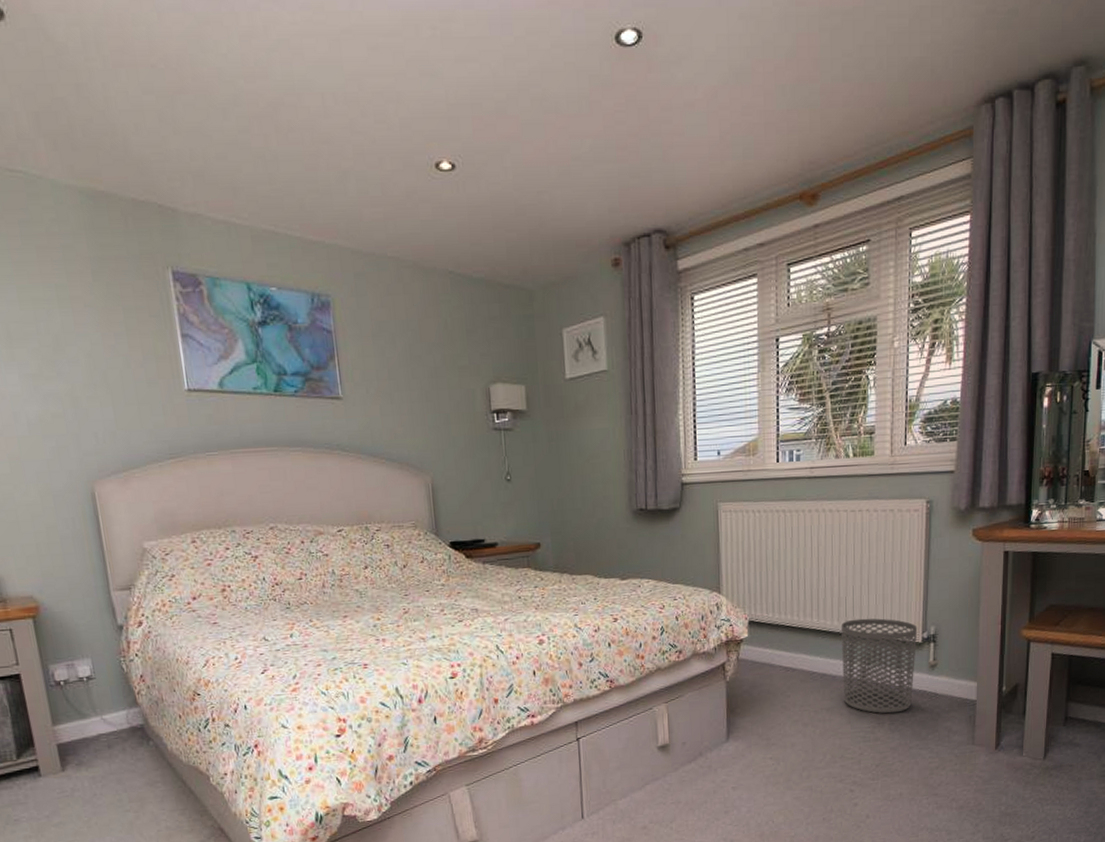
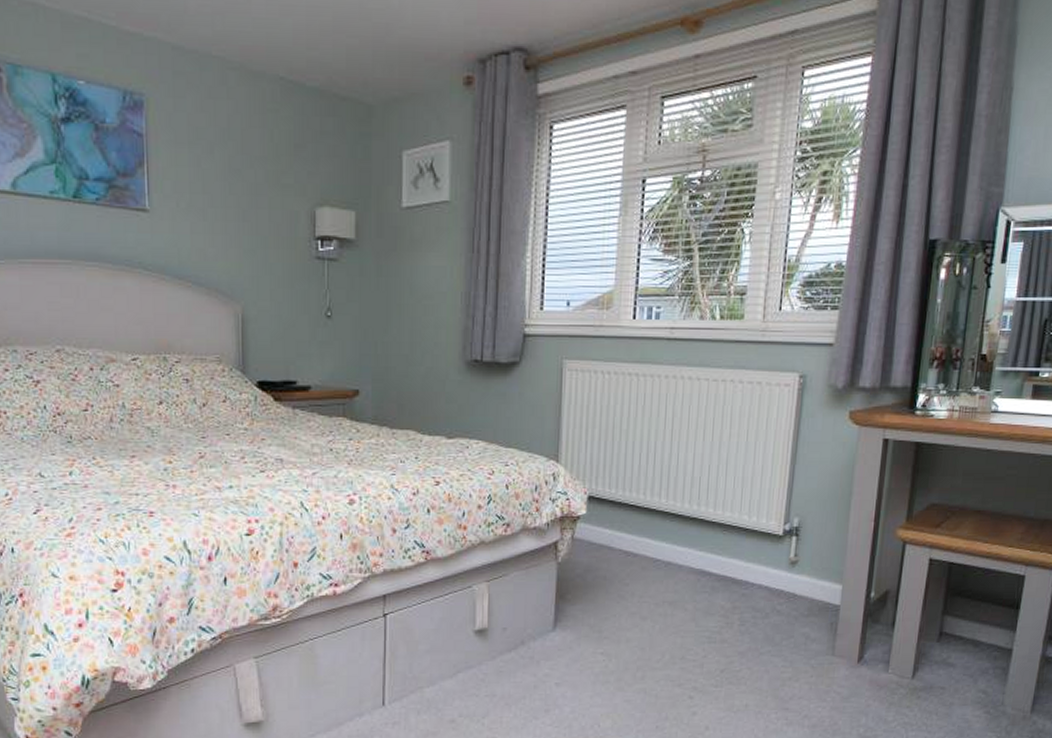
waste bin: present [841,618,918,714] -> none [689,503,779,613]

